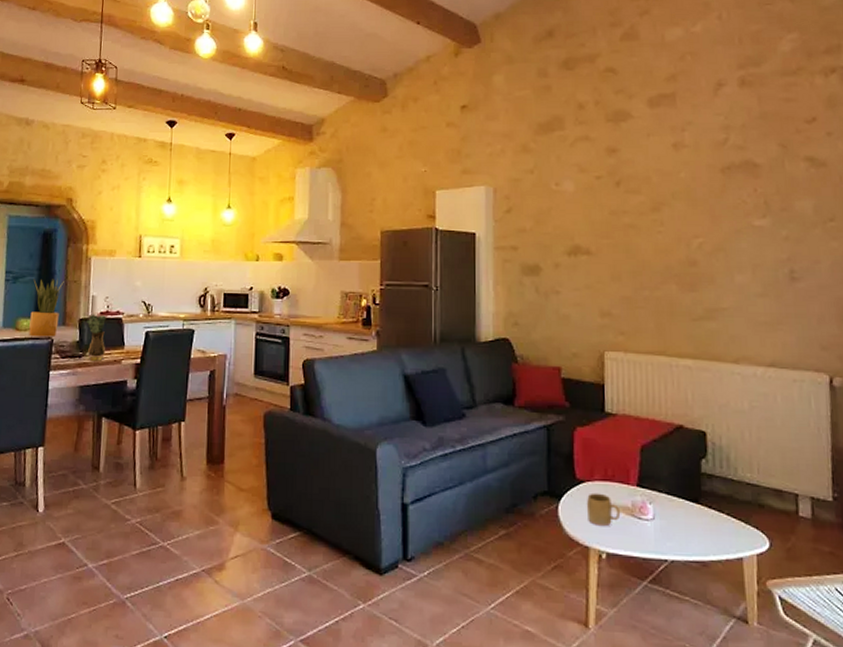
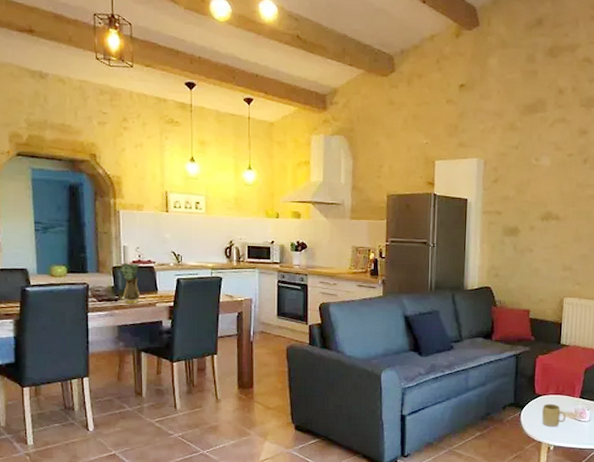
planter: present [29,279,64,337] -> none [63,229,95,283]

